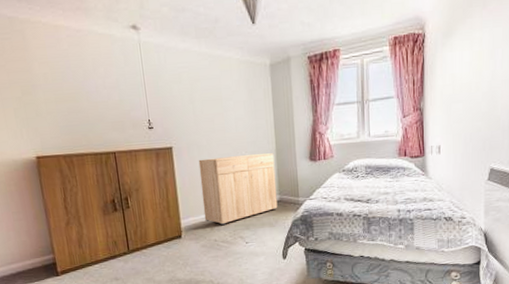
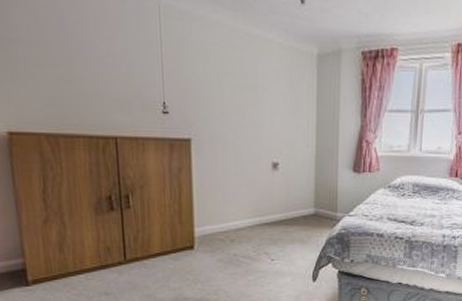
dresser: present [198,153,278,225] -> none [222,157,313,237]

